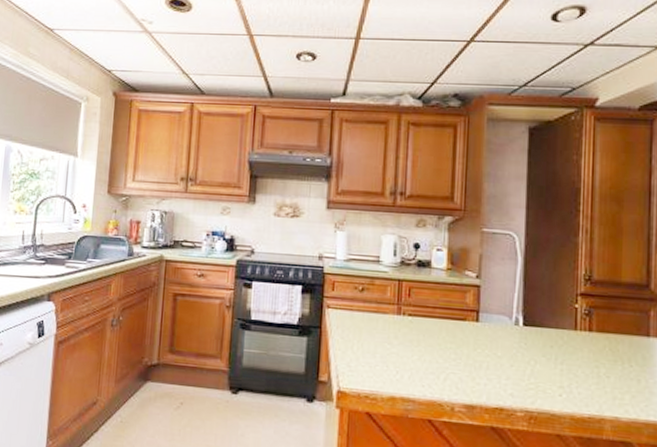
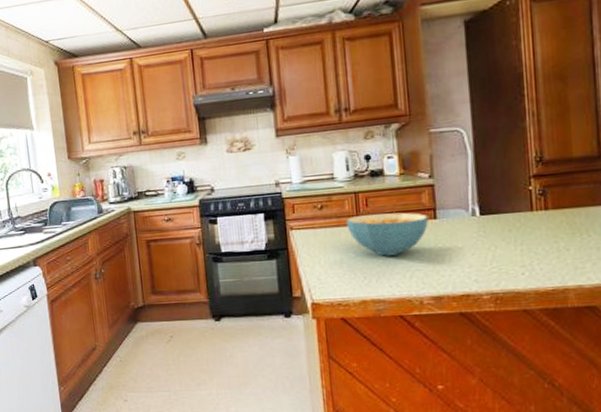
cereal bowl: none [386,304,470,354] -> present [346,212,428,256]

